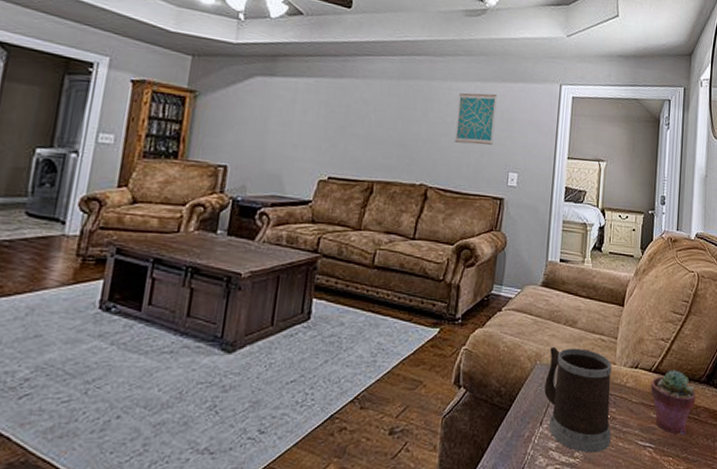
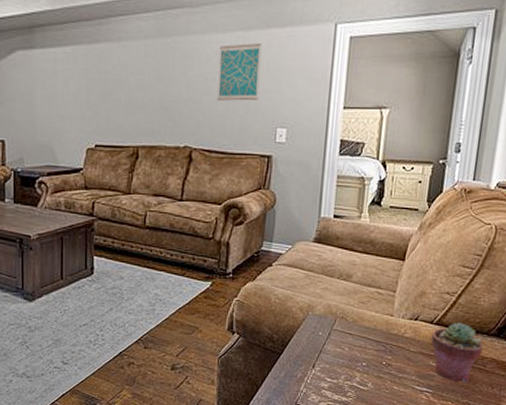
mug: present [544,347,612,453] -> none [317,300,389,394]

